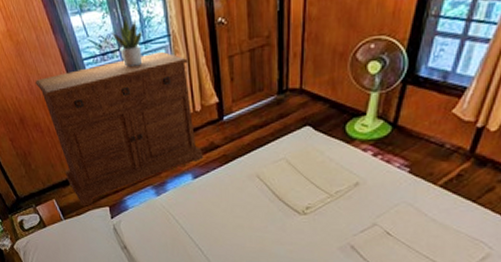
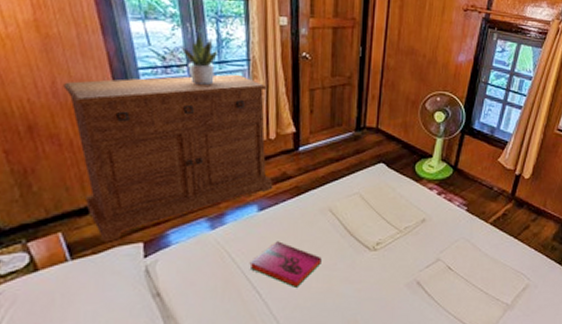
hardback book: none [190,206,253,246] -> present [249,241,322,287]

